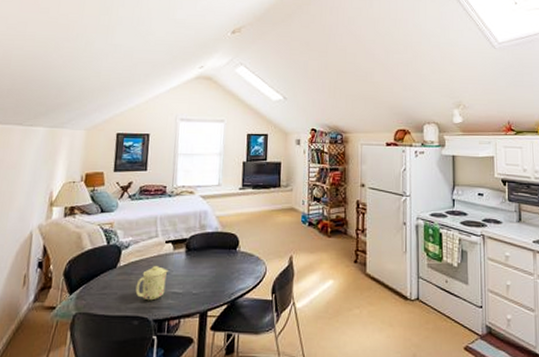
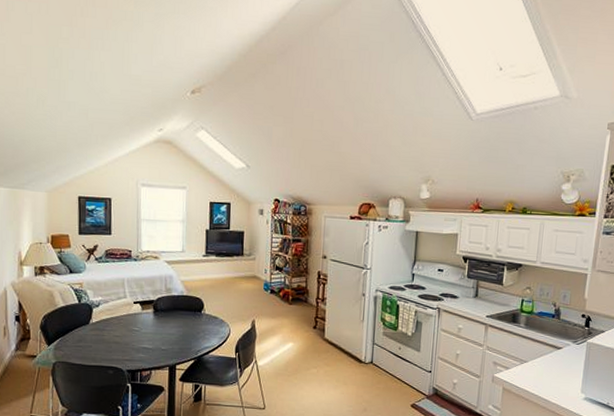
mug: present [135,266,168,301] -> none [108,324,138,354]

